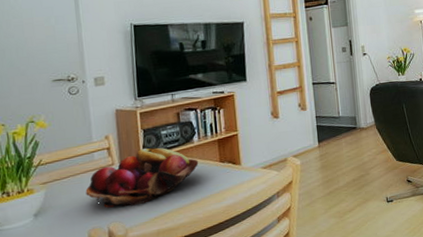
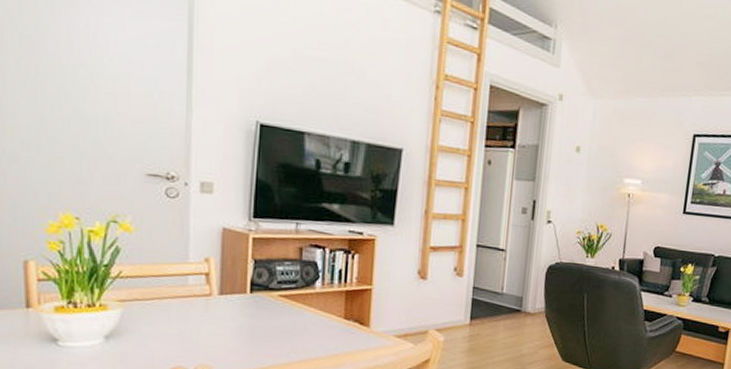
fruit basket: present [85,147,199,208] -> none [172,282,318,350]

